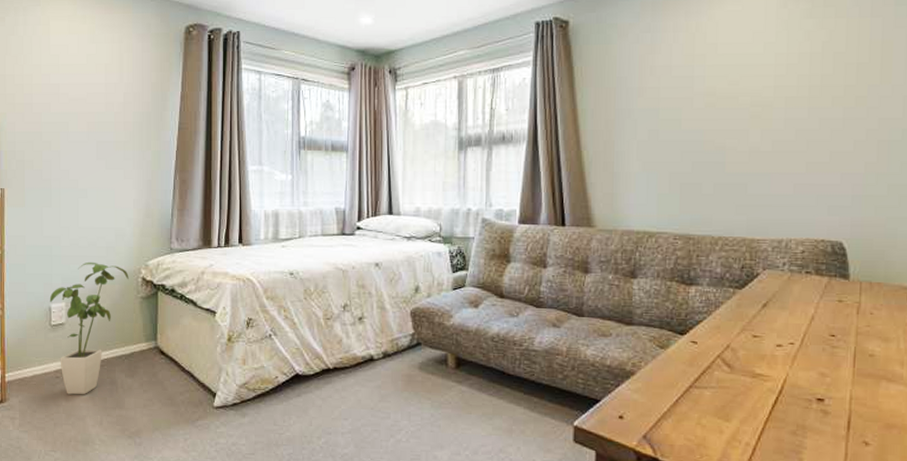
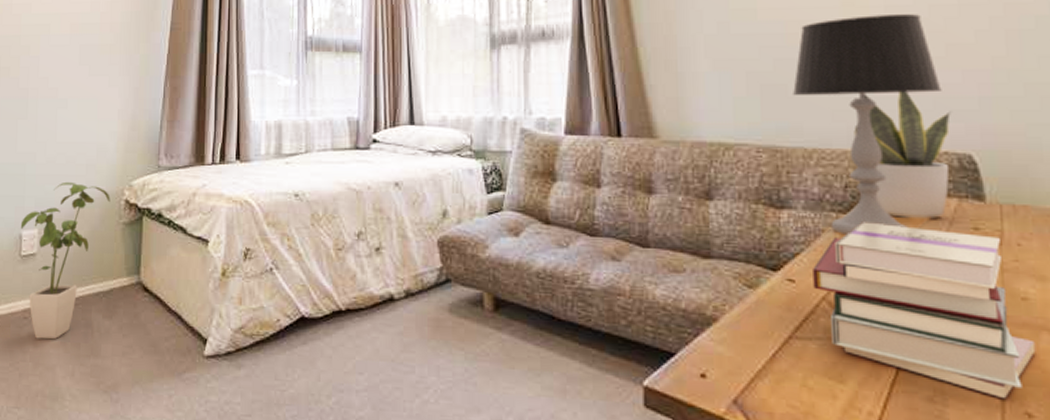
table lamp: none [706,126,824,307] -> present [793,14,942,236]
books: none [711,295,876,432] -> present [813,222,1036,400]
potted plant: none [752,190,829,294] -> present [854,91,951,220]

